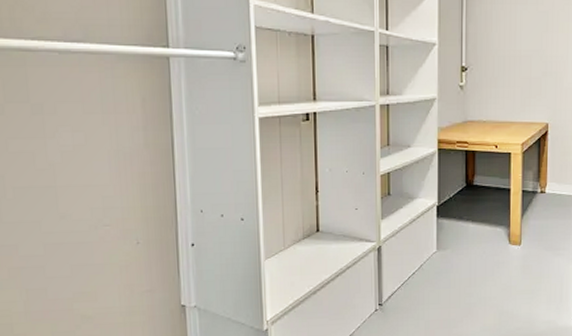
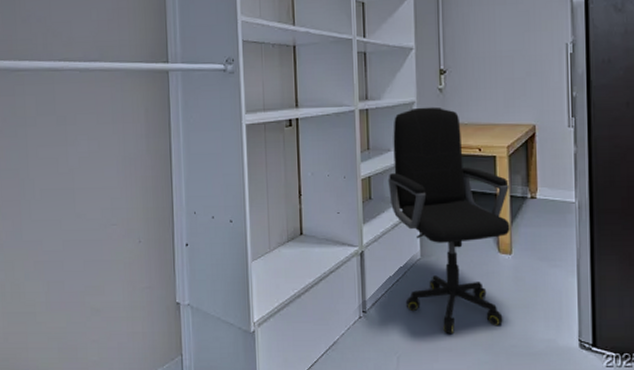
office chair: none [407,103,521,321] -> present [387,107,510,333]

